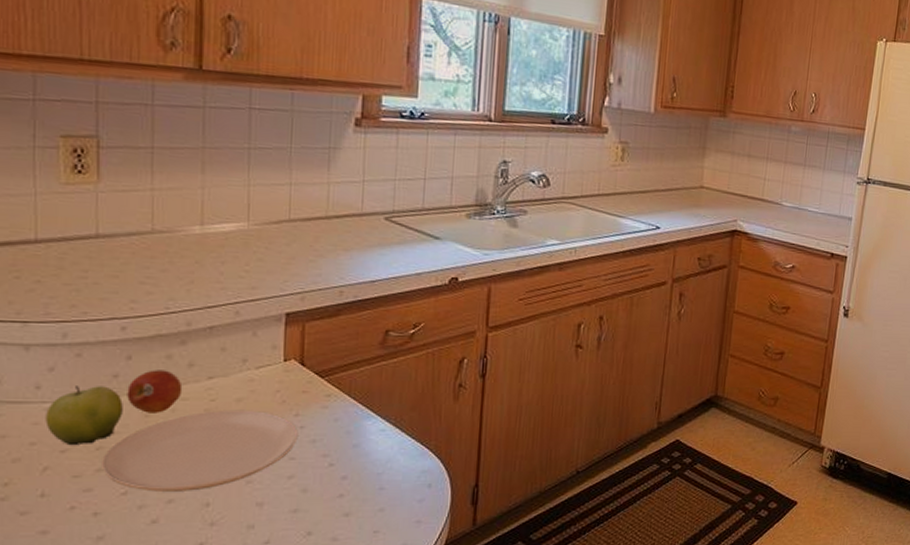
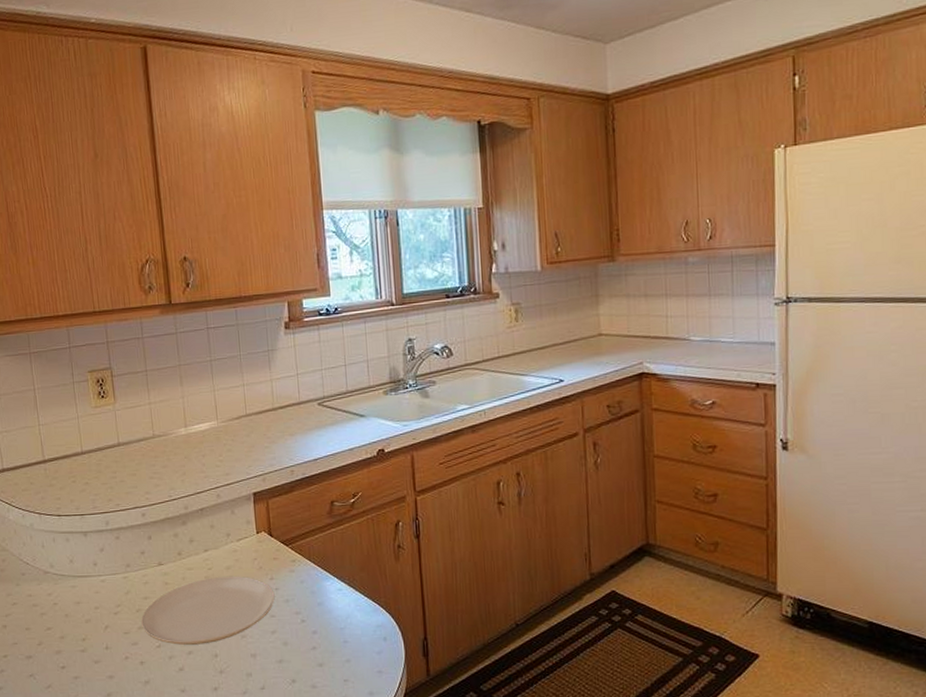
fruit: present [45,386,123,446] -> none [102,561,151,609]
fruit: present [127,370,183,413] -> none [151,546,188,581]

